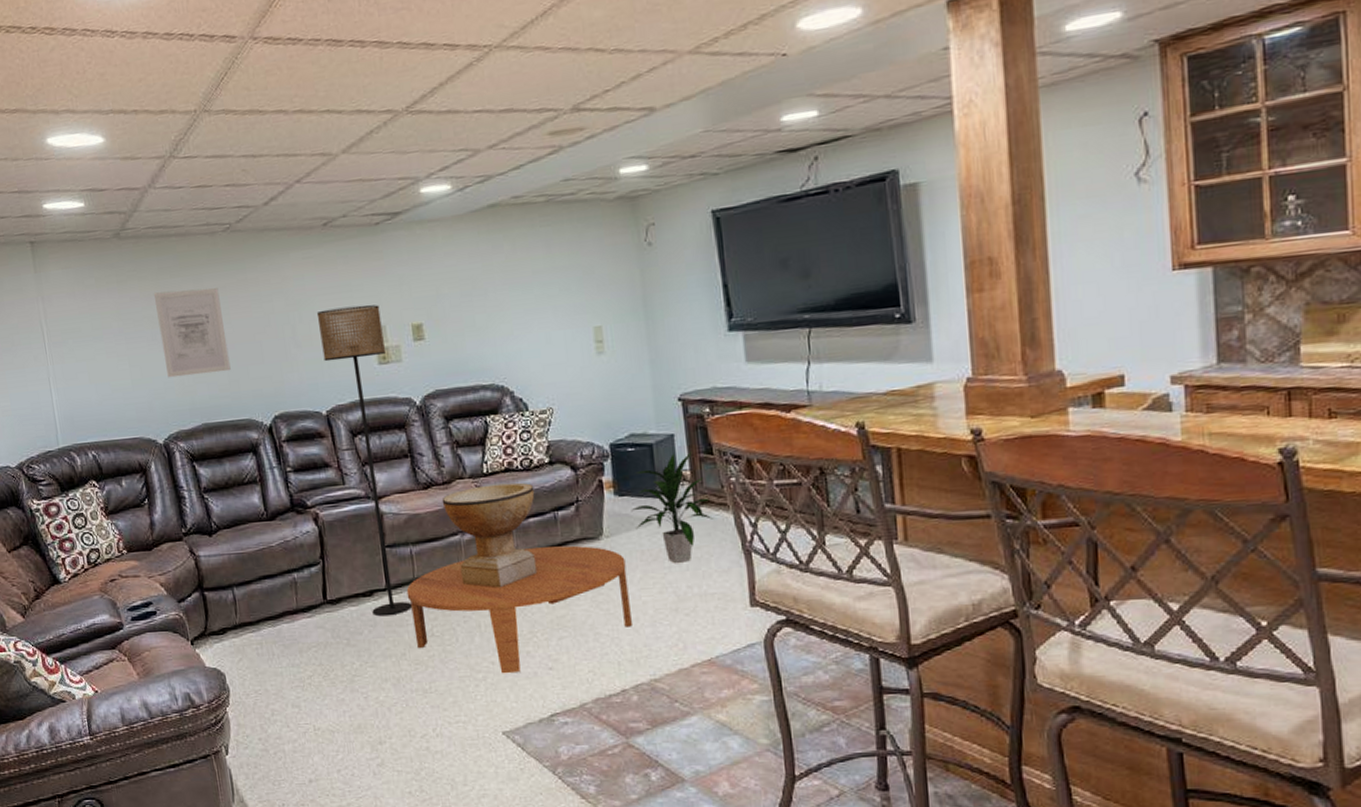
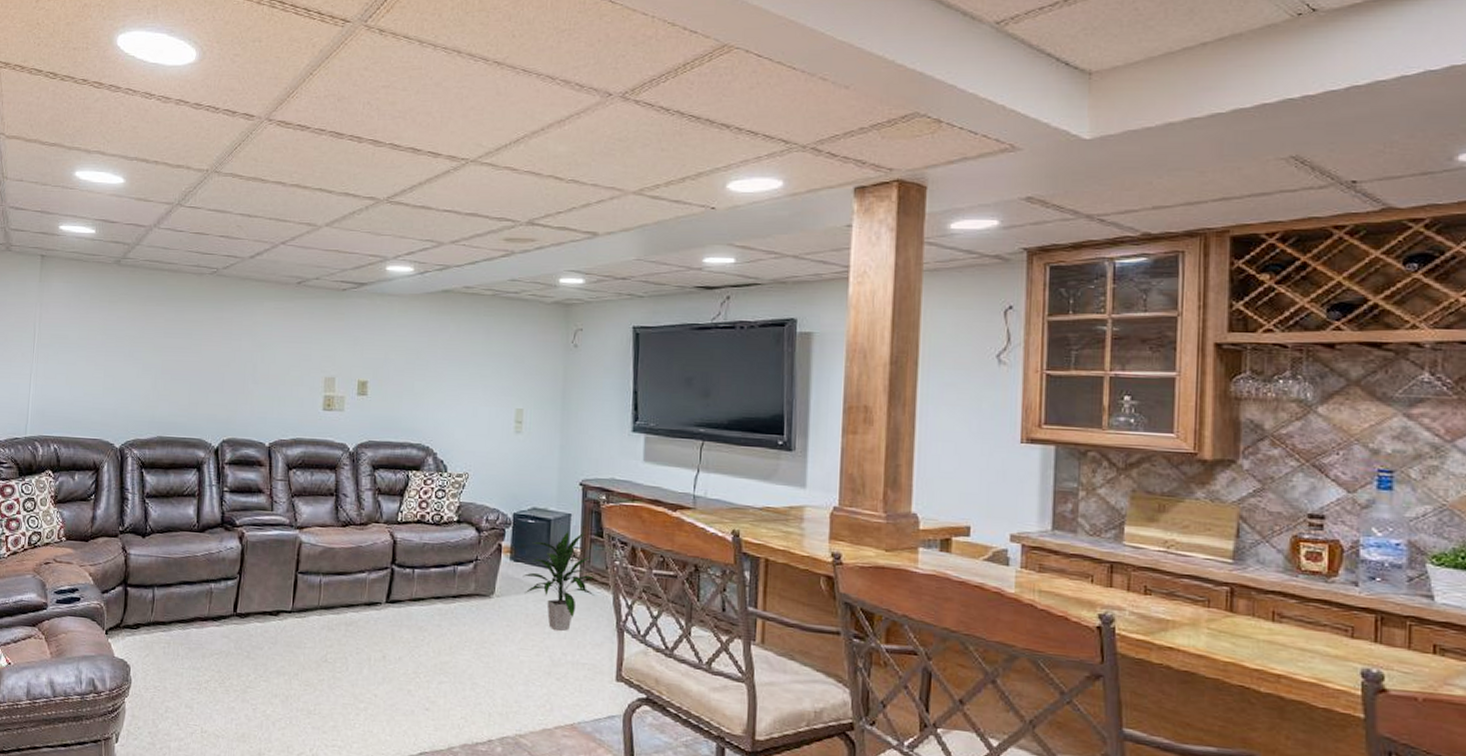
wall art: present [154,288,231,378] -> none [136,316,196,394]
floor lamp: present [316,304,413,617] -> none [275,355,333,637]
coffee table: present [406,545,632,674] -> none [309,595,511,708]
decorative bowl: present [441,482,538,589] -> none [356,532,440,628]

